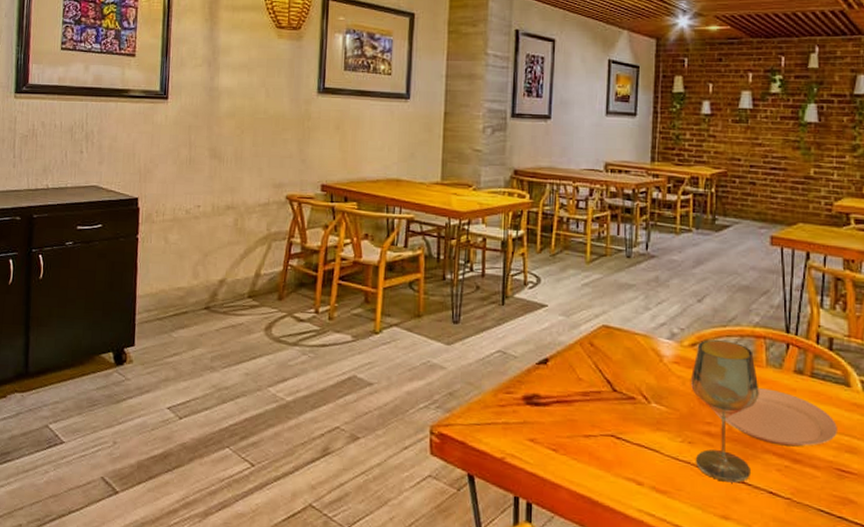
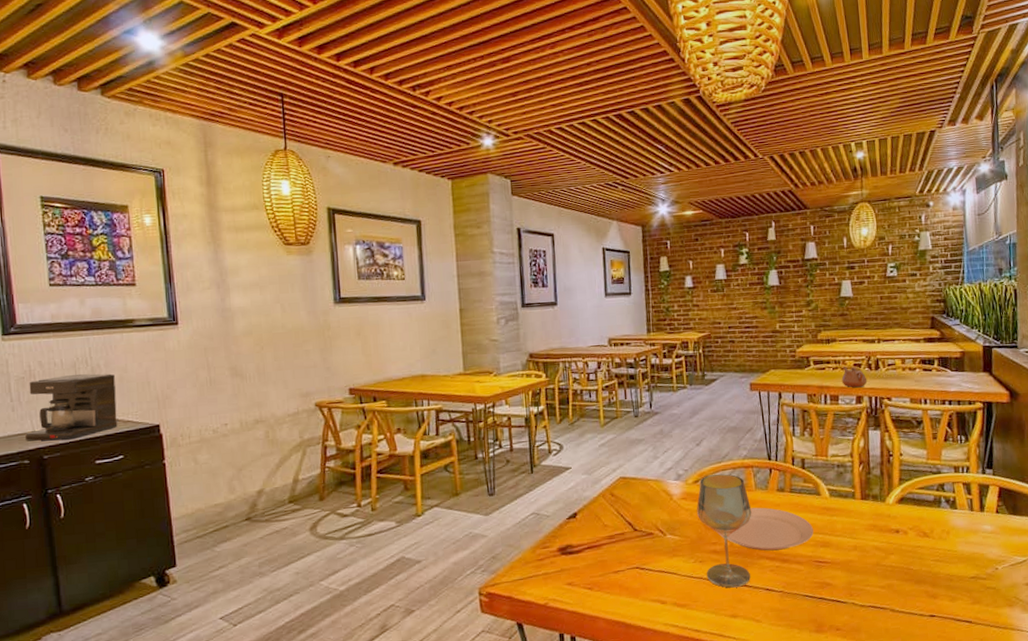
coffee maker: none [21,137,105,202] -> present [25,373,118,441]

